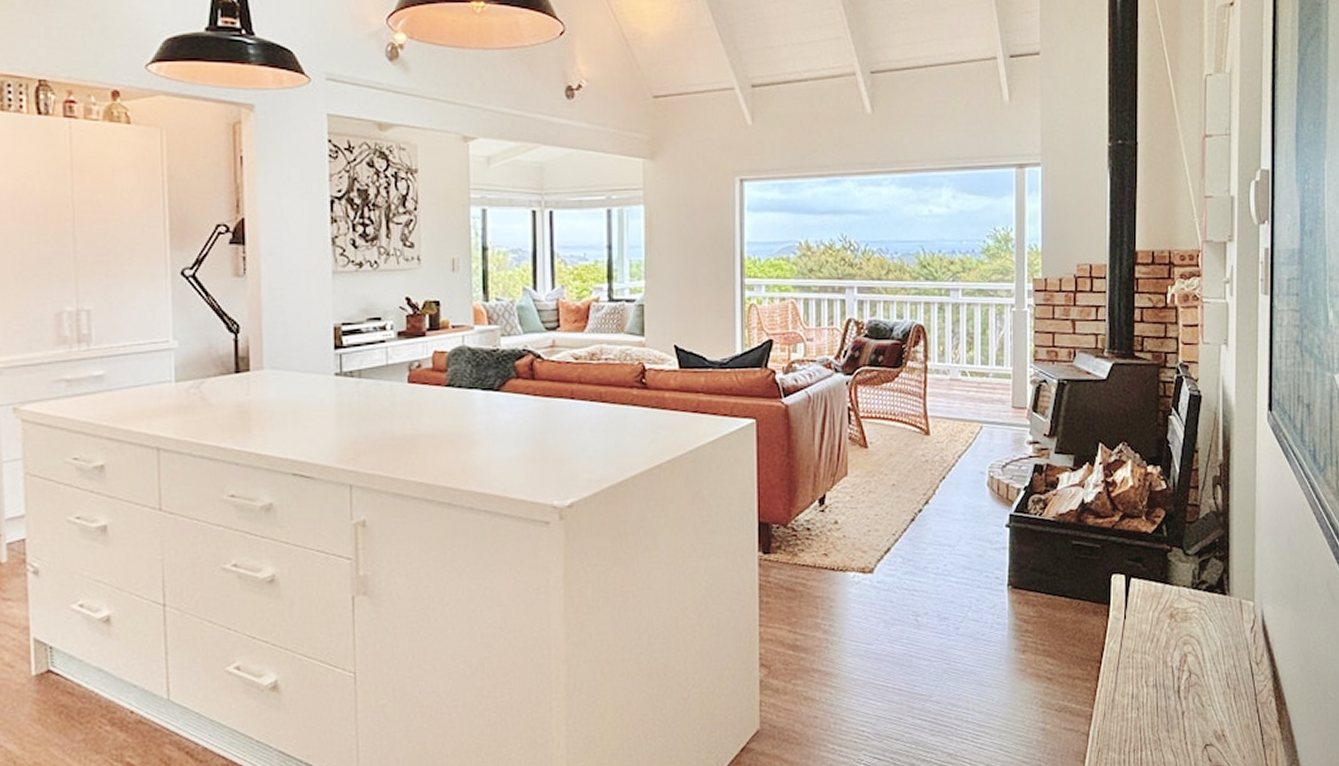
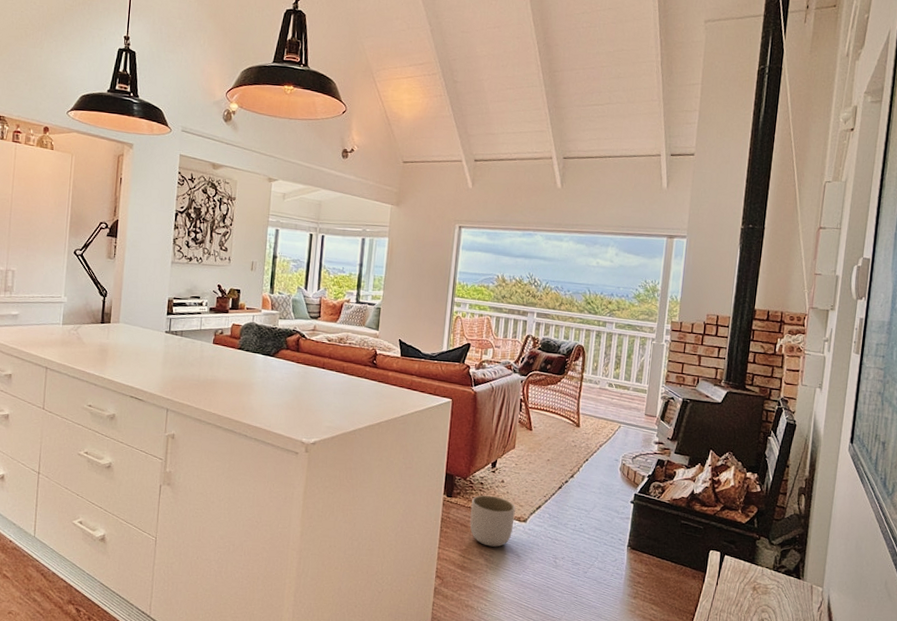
planter: none [797,543,857,614] -> present [470,495,516,547]

